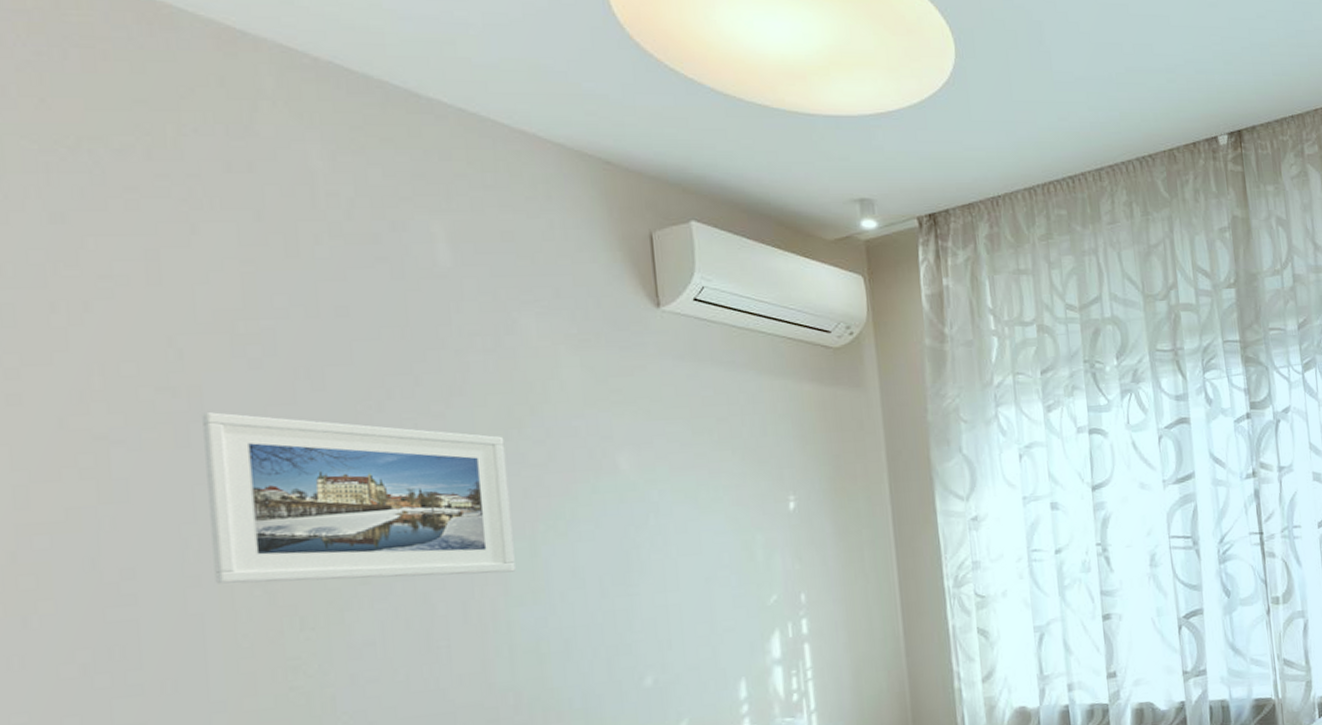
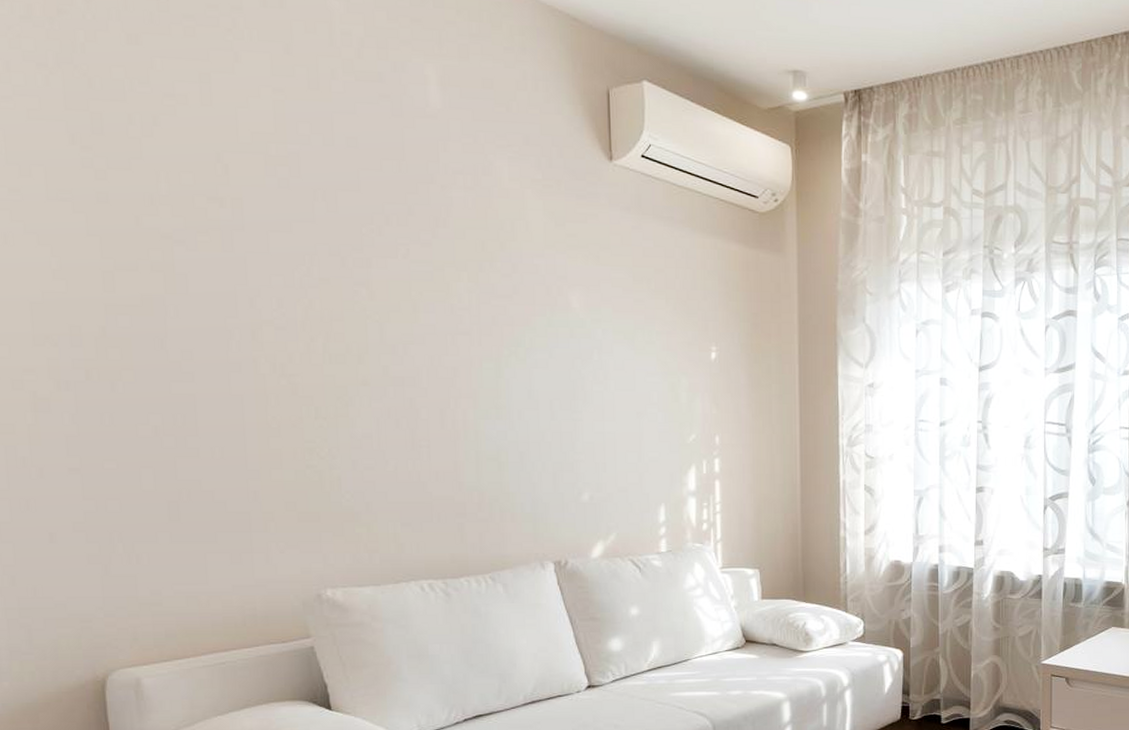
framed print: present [202,412,516,584] -> none [243,223,483,388]

